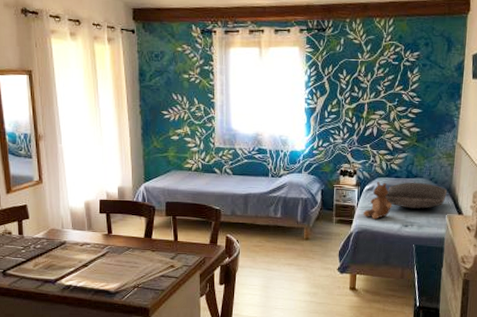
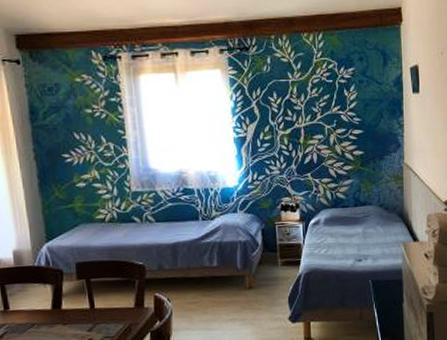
teddy bear: present [363,182,393,220] -> none [311,214,343,257]
pillow: present [385,182,448,209] -> none [334,210,400,241]

